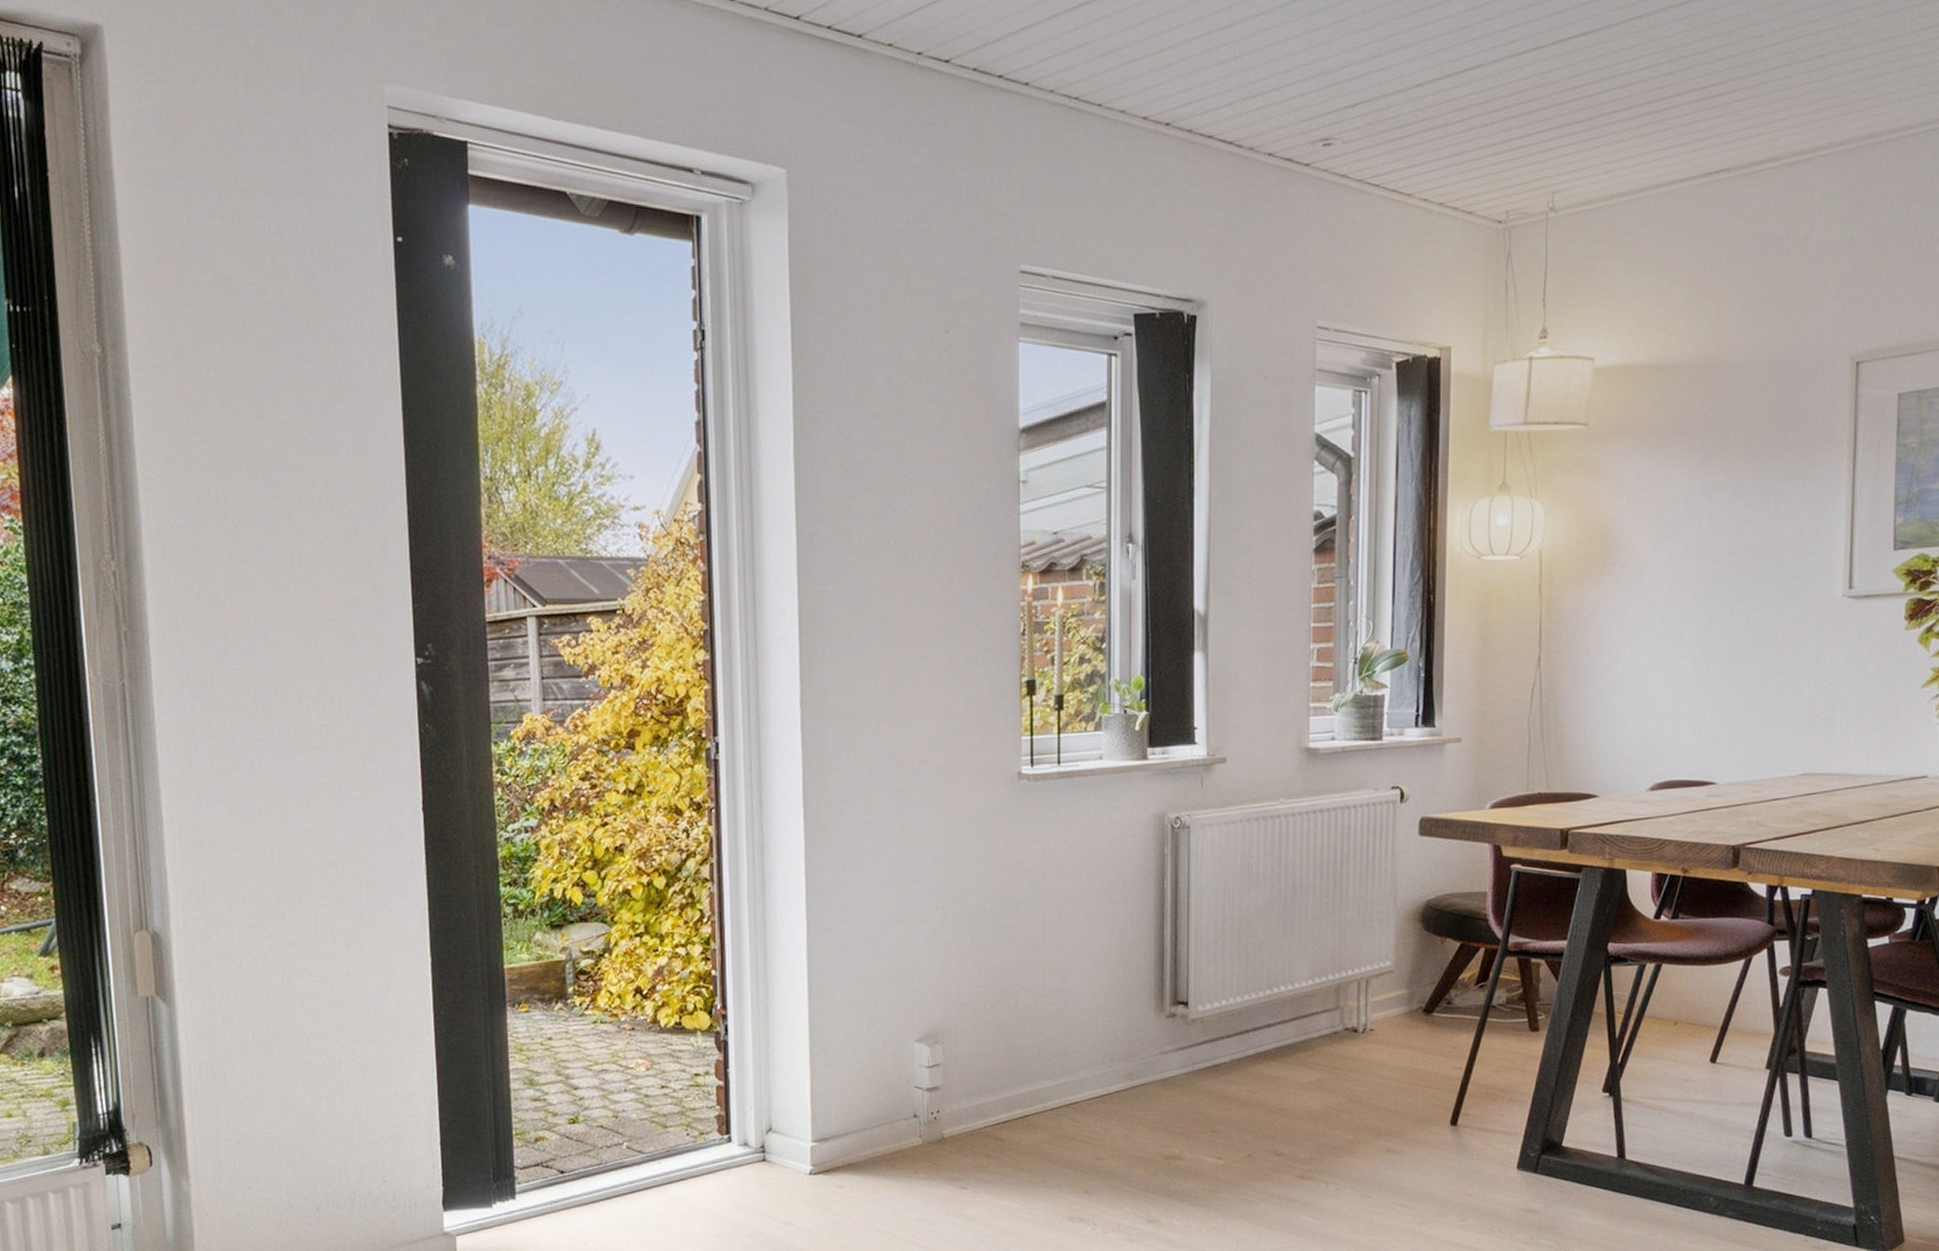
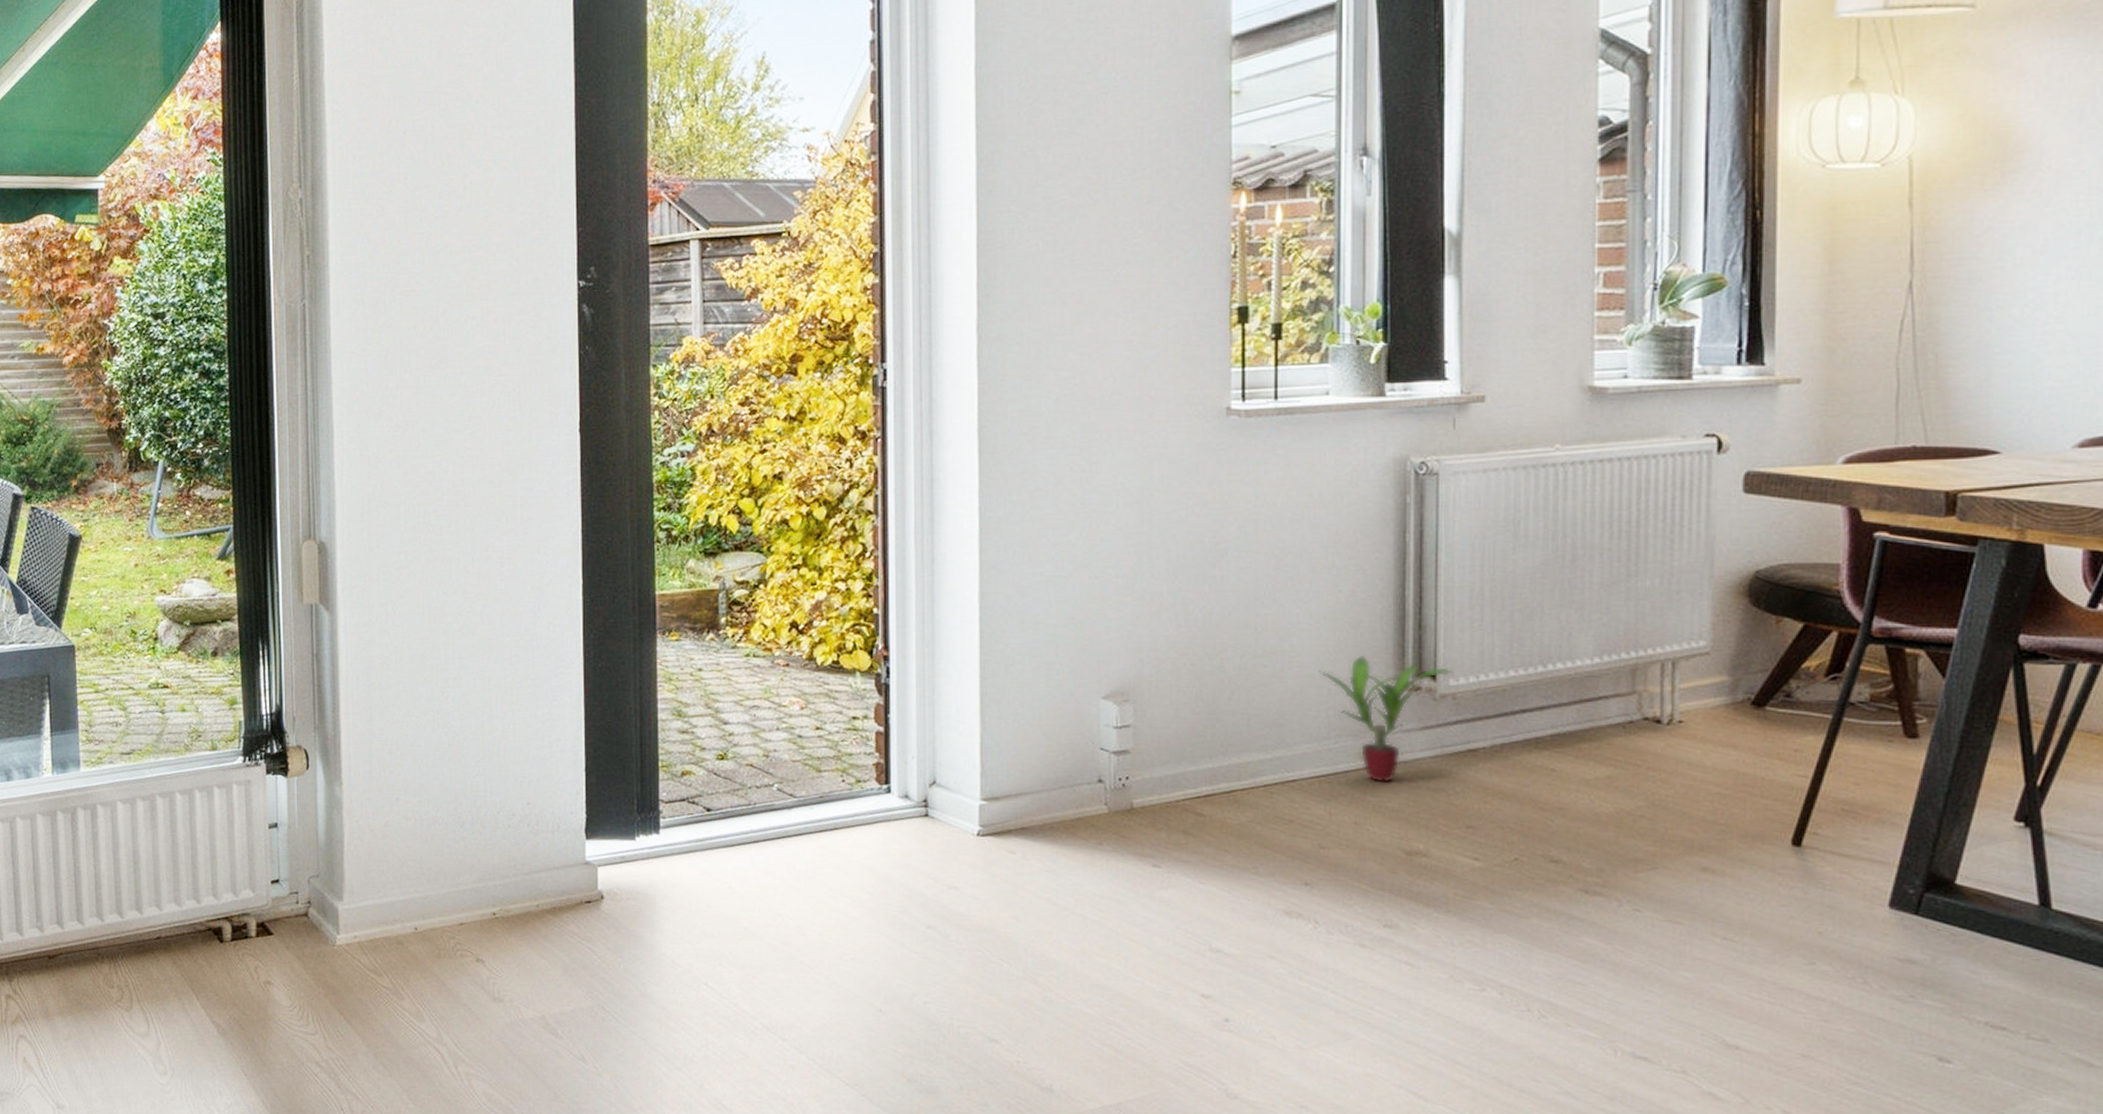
potted plant: none [1095,990,1202,1099] -> present [1319,656,1453,783]

